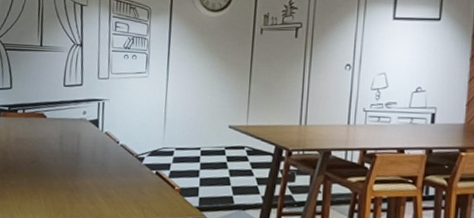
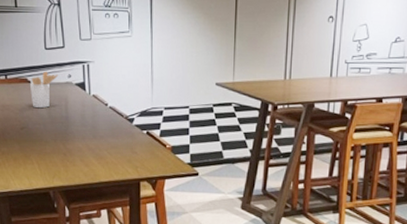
utensil holder: none [45,107,74,143] -> present [29,71,59,108]

